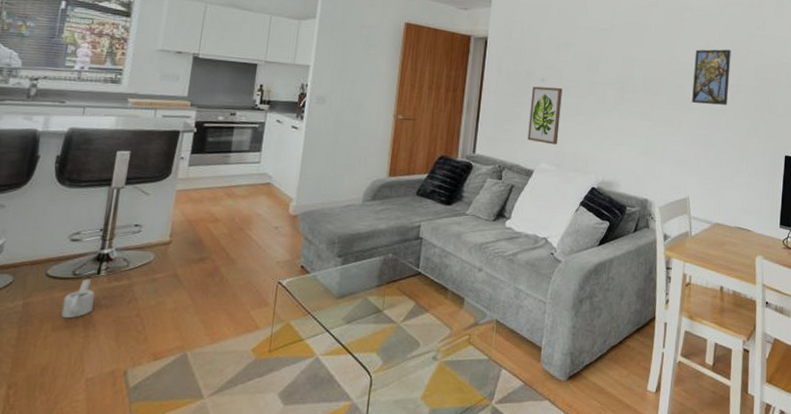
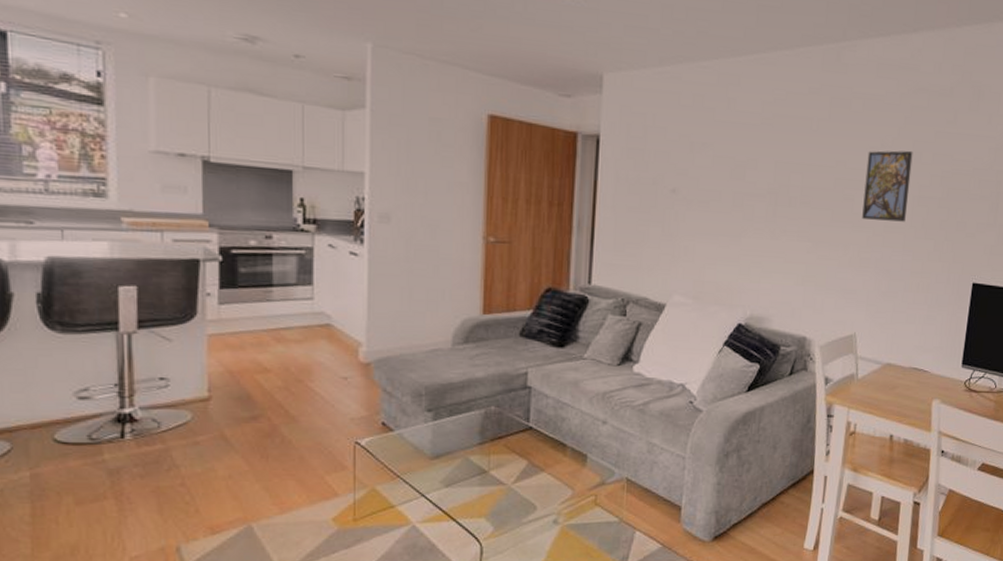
watering can: present [61,279,95,319] -> none [82,444,122,491]
wall art: present [527,86,563,145] -> none [656,199,699,273]

